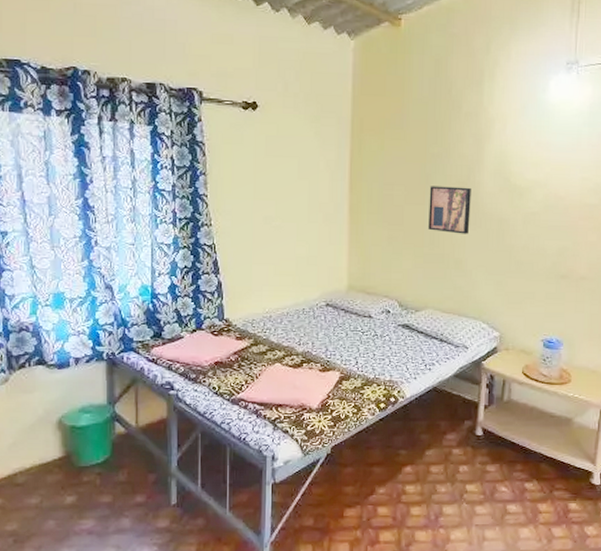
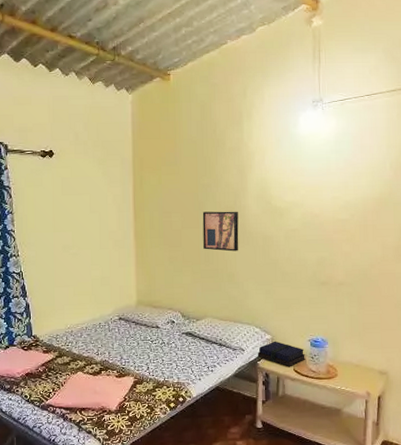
book: none [482,339,536,370] -> present [257,341,305,367]

